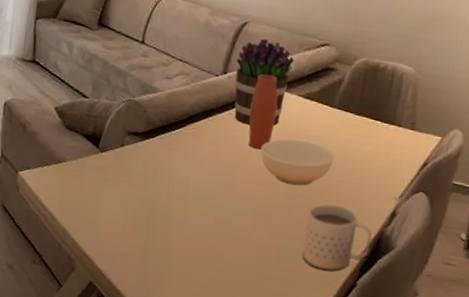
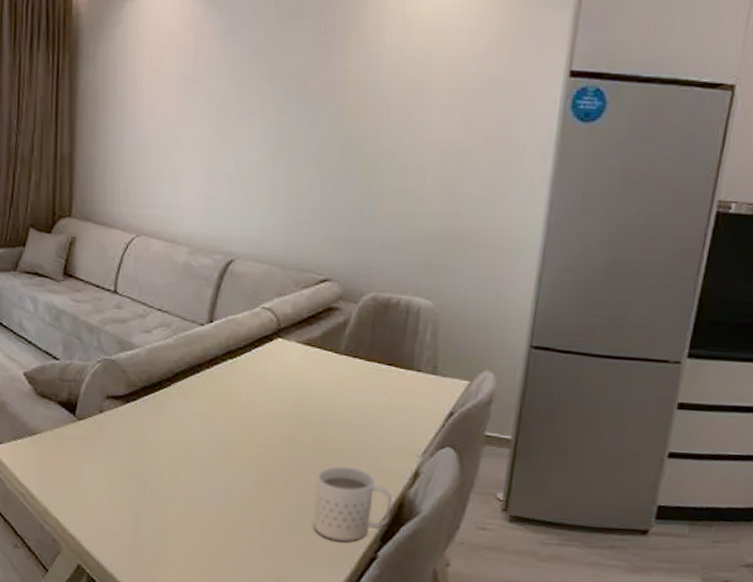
bouquet: present [235,39,295,126] -> none [223,279,291,380]
vase: present [248,74,278,149] -> none [242,319,274,407]
bowl: present [260,139,334,185] -> none [257,394,343,446]

